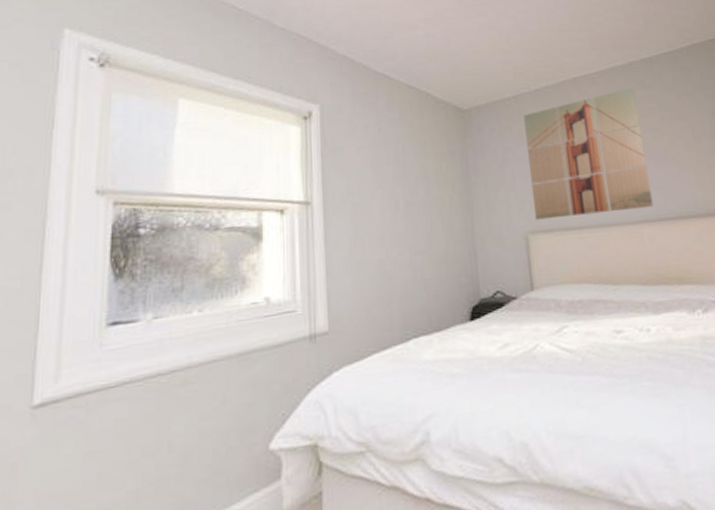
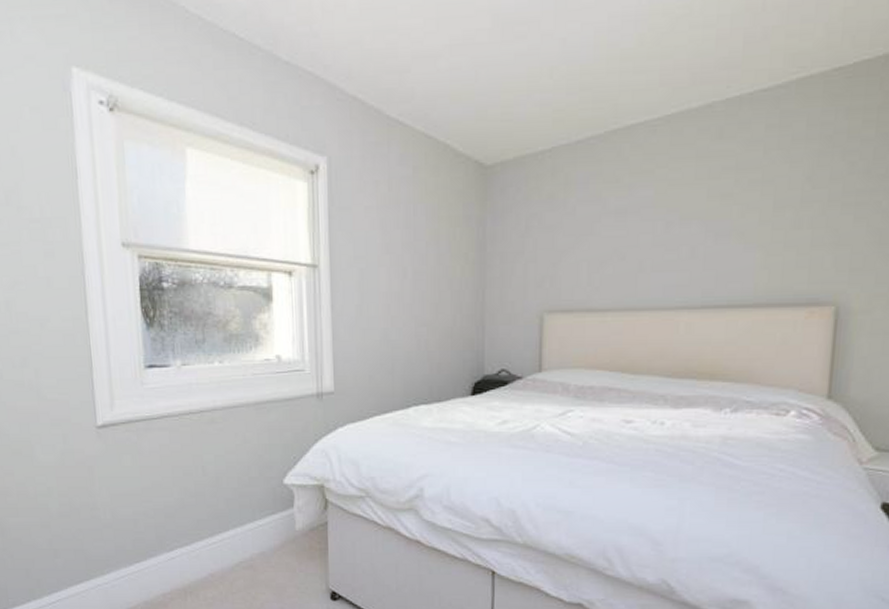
wall art: present [523,87,654,220] -> none [553,138,708,298]

